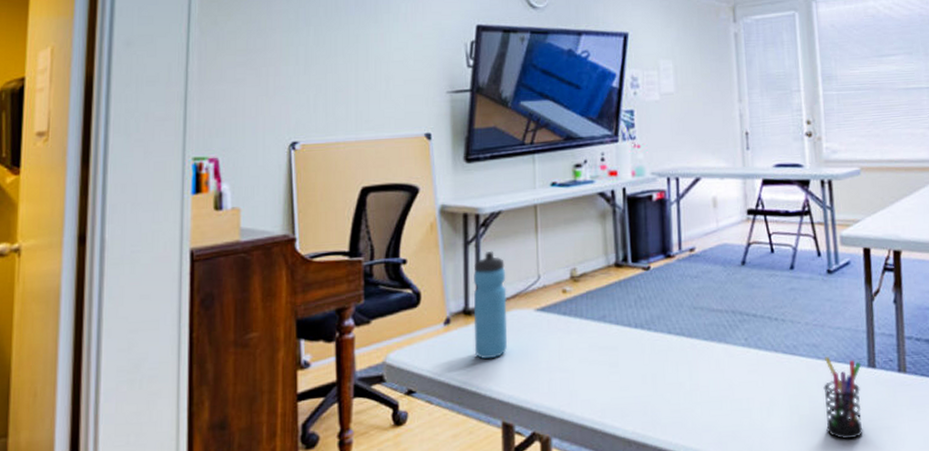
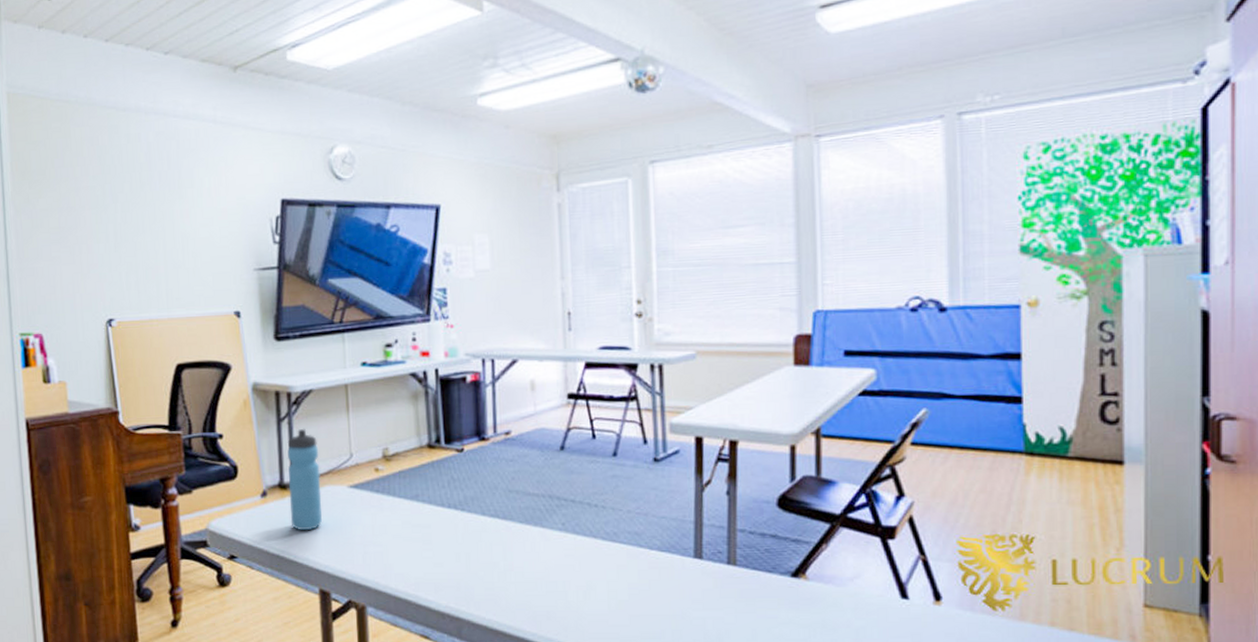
pen holder: present [823,356,863,440] -> none [644,544,687,627]

